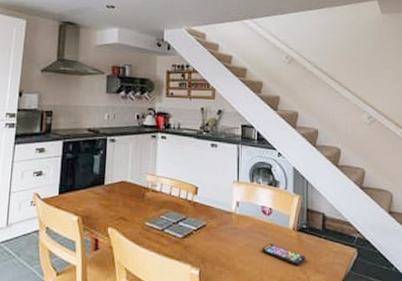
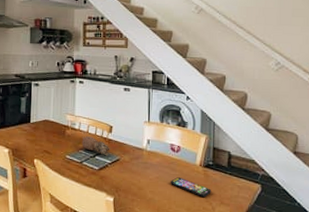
fruit: none [163,199,196,222] -> present [81,136,110,156]

